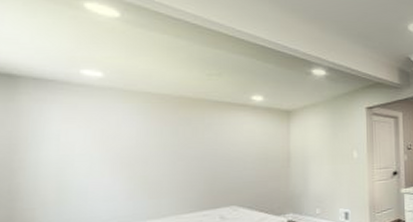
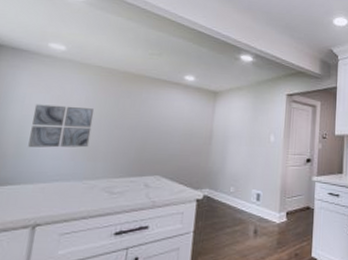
wall art: none [73,140,150,191] -> present [28,104,94,148]

